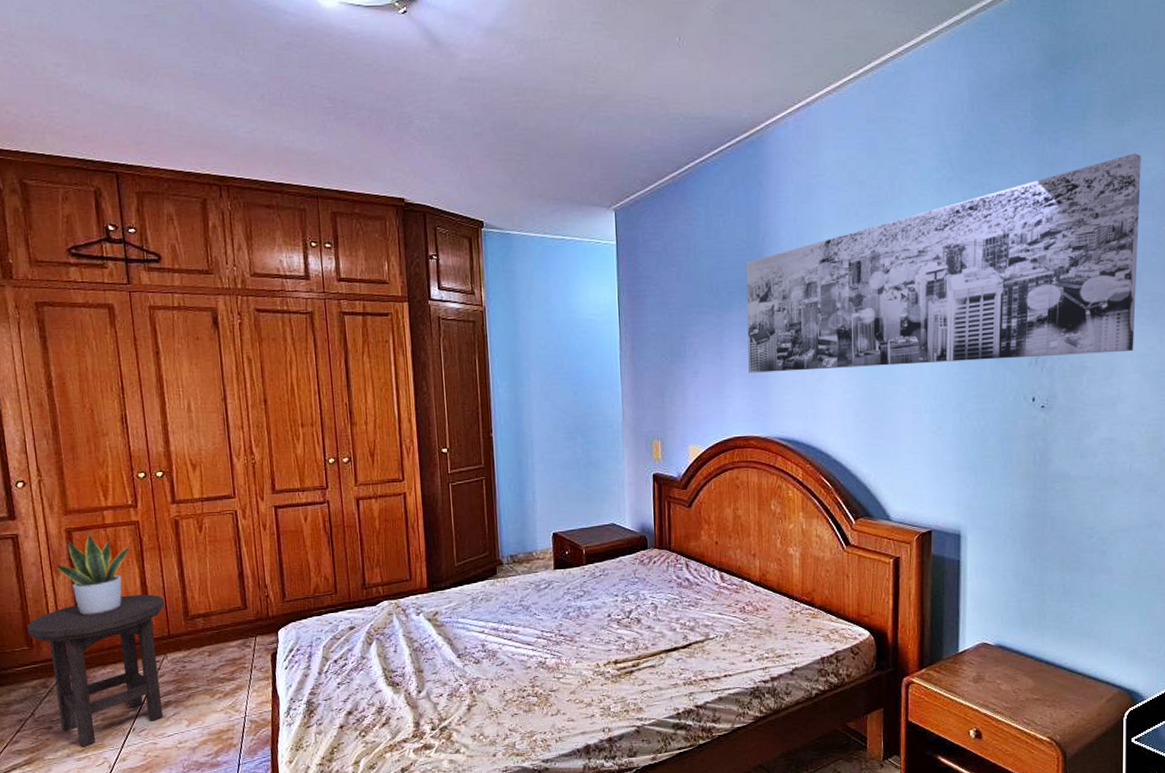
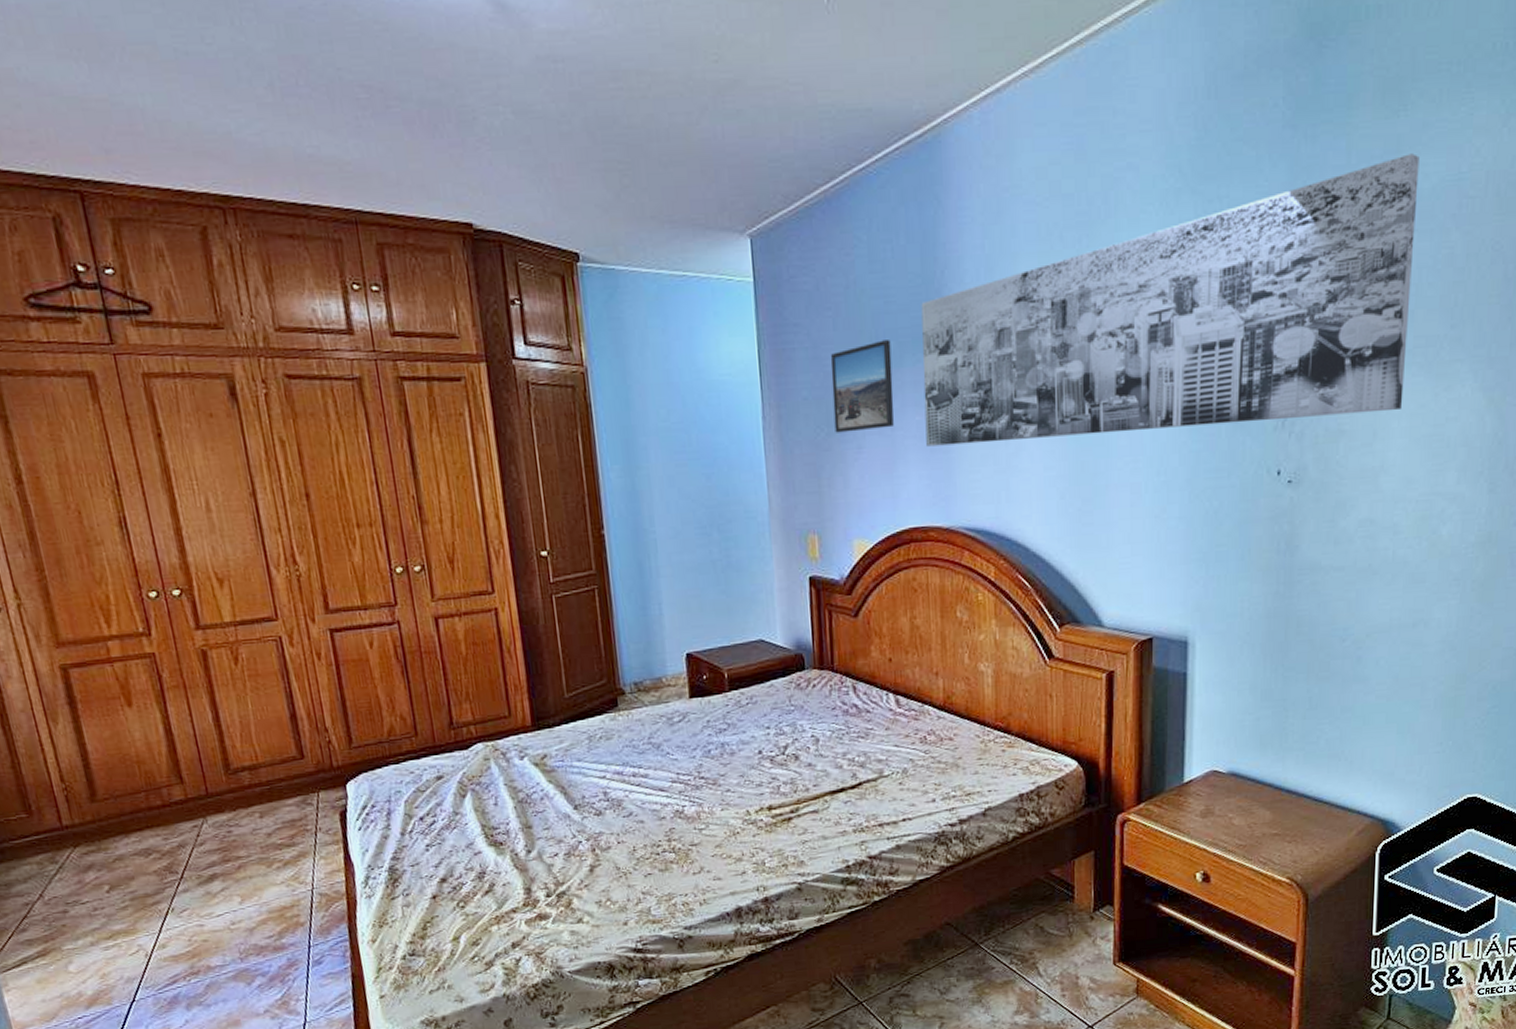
stool: present [27,594,165,747] -> none [22,744,209,934]
potted plant: present [55,532,132,615] -> none [50,668,149,773]
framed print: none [674,290,724,361] -> present [830,340,894,433]

